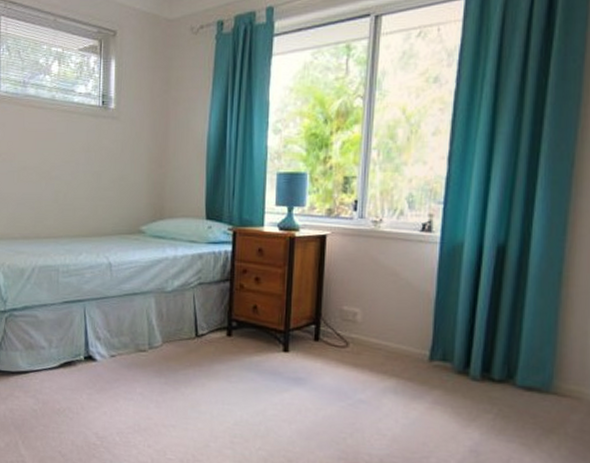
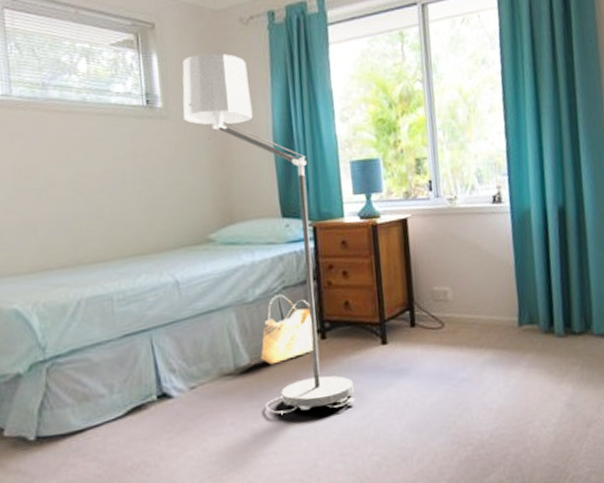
floor lamp: none [131,60,251,400] -> present [182,53,355,414]
basket: none [172,290,221,350] -> present [261,295,313,365]

